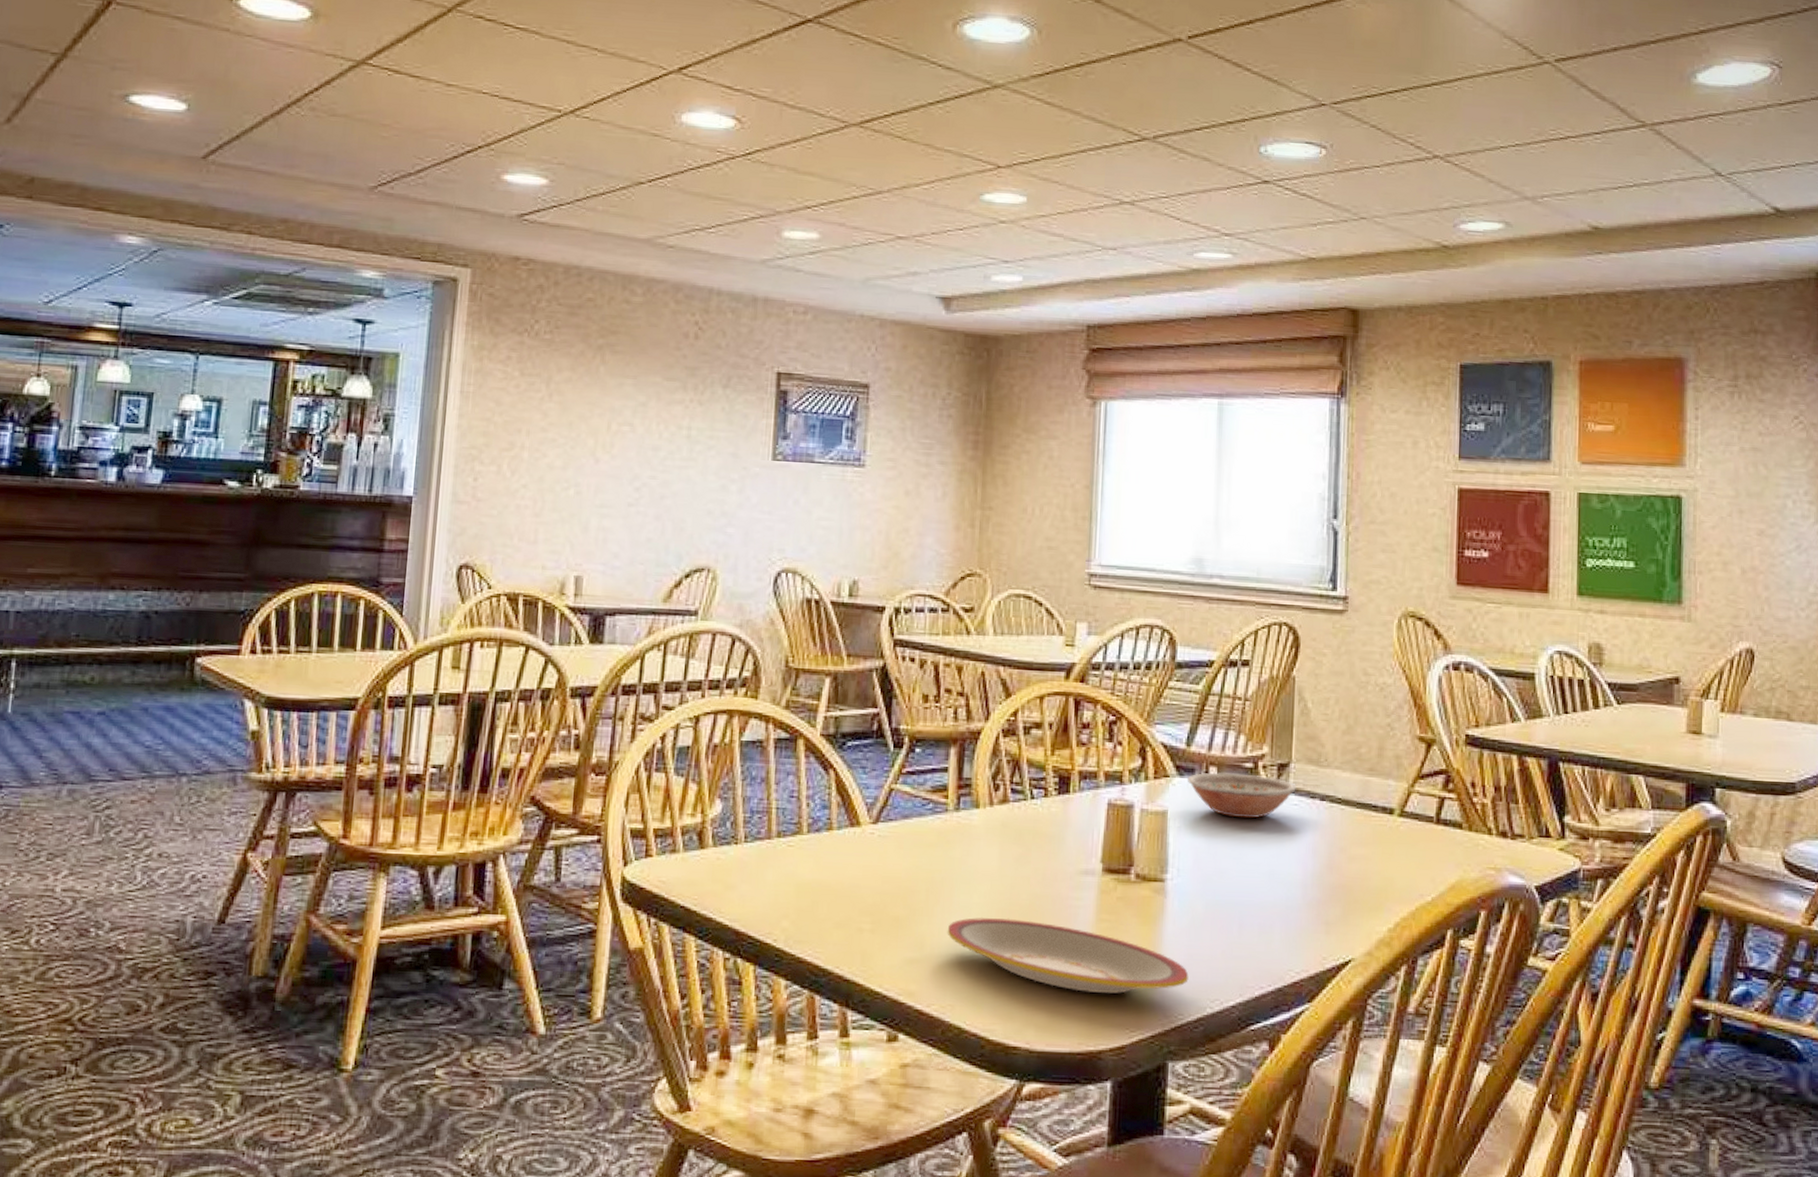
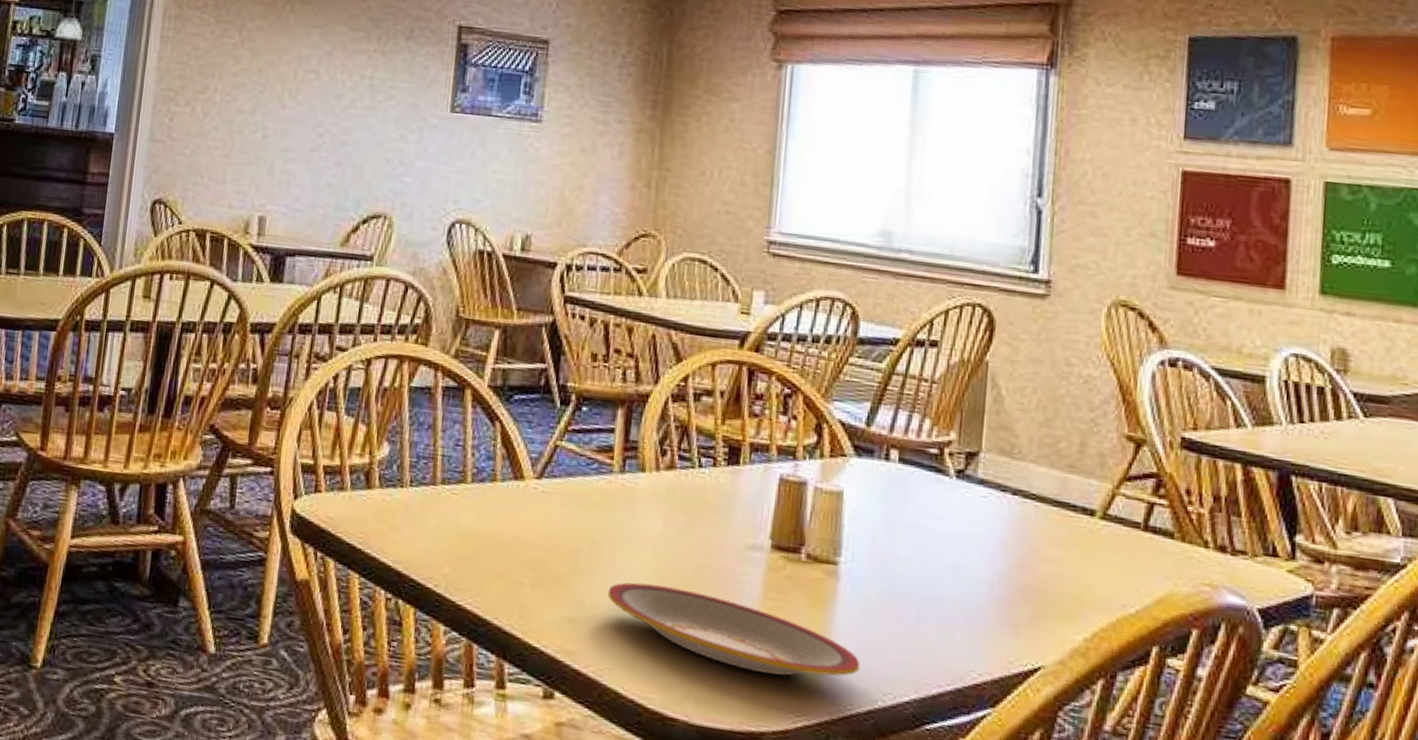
bowl: present [1188,772,1296,818] -> none [866,455,986,507]

